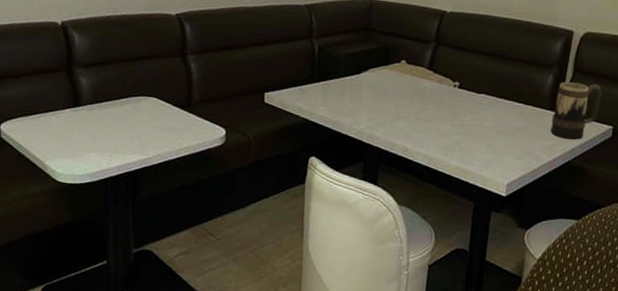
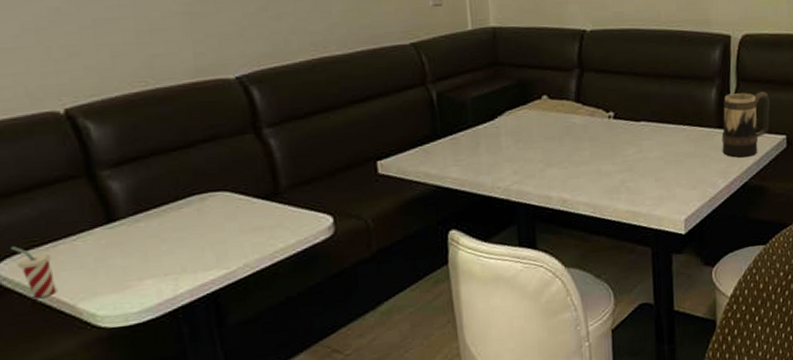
beverage cup: none [12,112,36,152] -> present [11,245,56,298]

